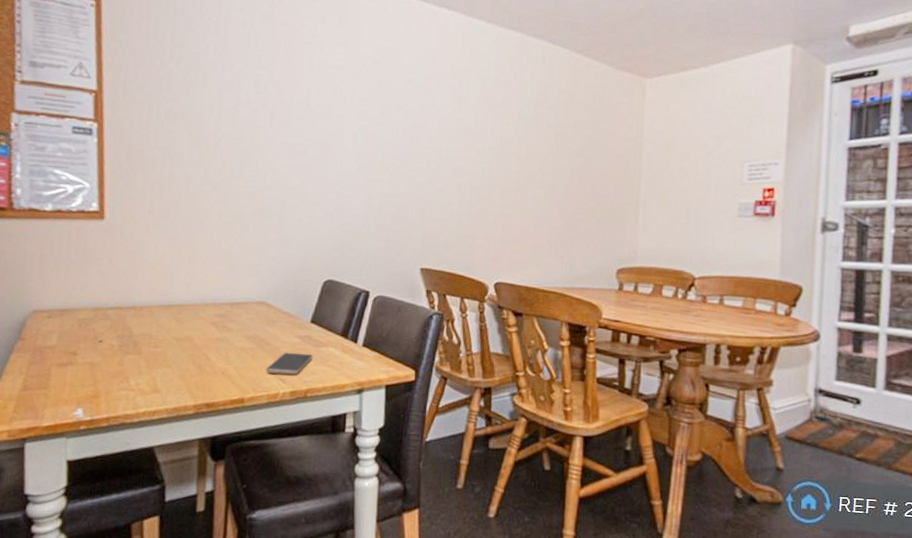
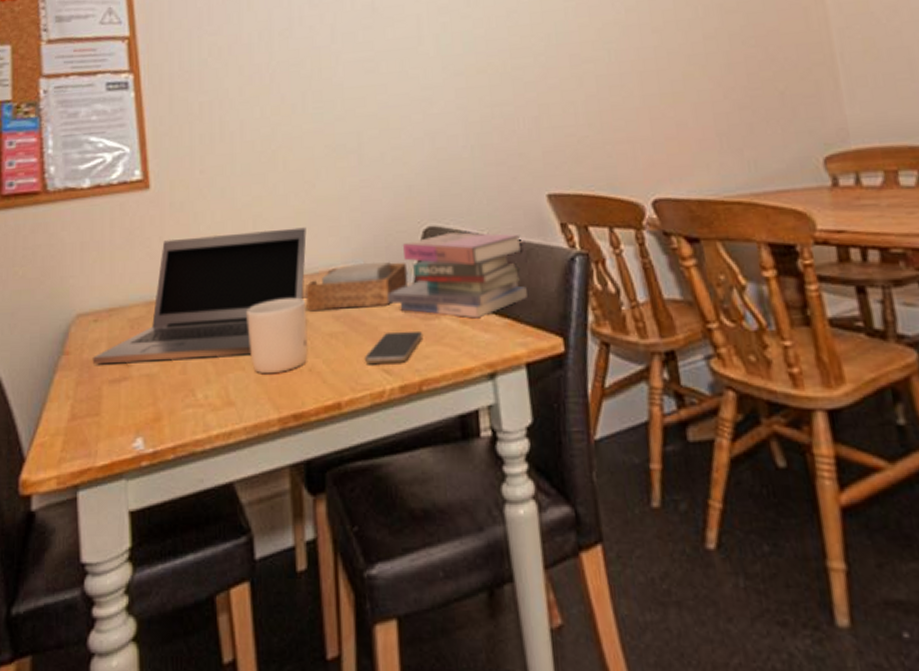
laptop: none [44,262,232,357] -> present [92,227,307,365]
mug: none [176,318,226,373] -> present [246,297,308,374]
napkin holder: none [225,299,308,334] -> present [306,261,409,311]
books: none [289,285,396,350] -> present [386,232,527,319]

